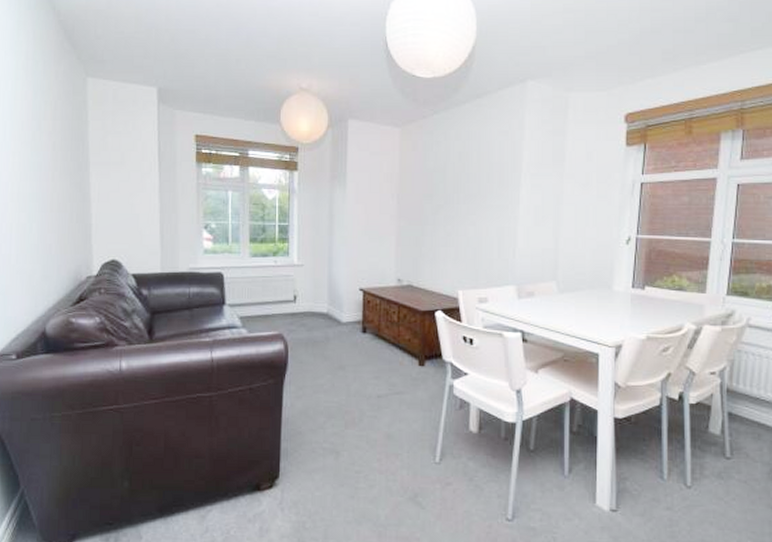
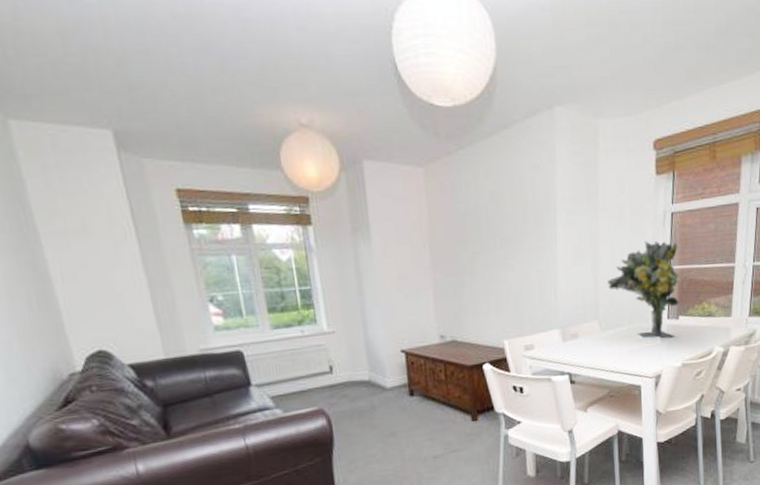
bouquet: none [569,208,647,308] -> present [608,241,679,339]

